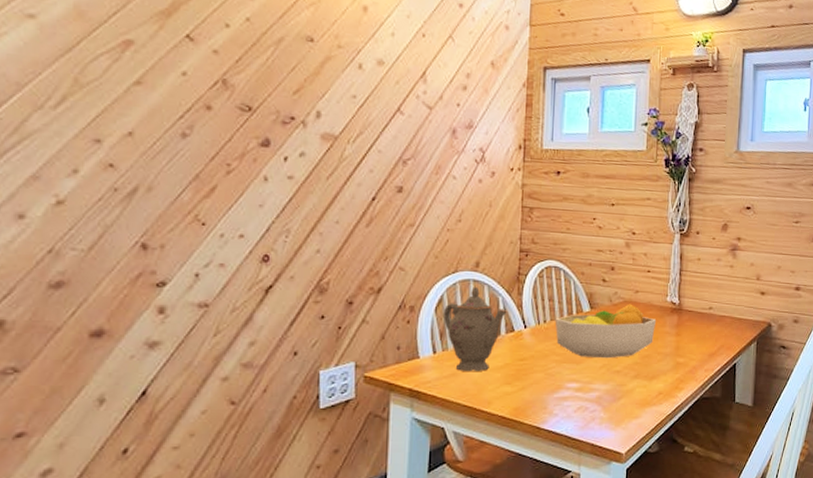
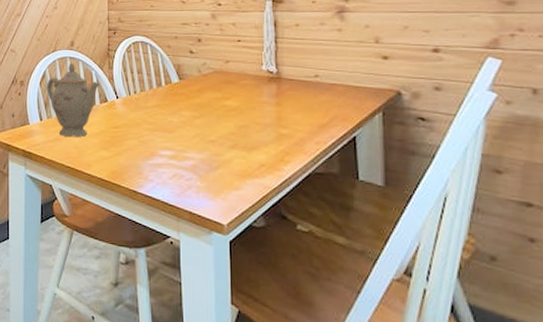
fruit bowl: present [555,304,657,359] -> none [144,74,252,128]

